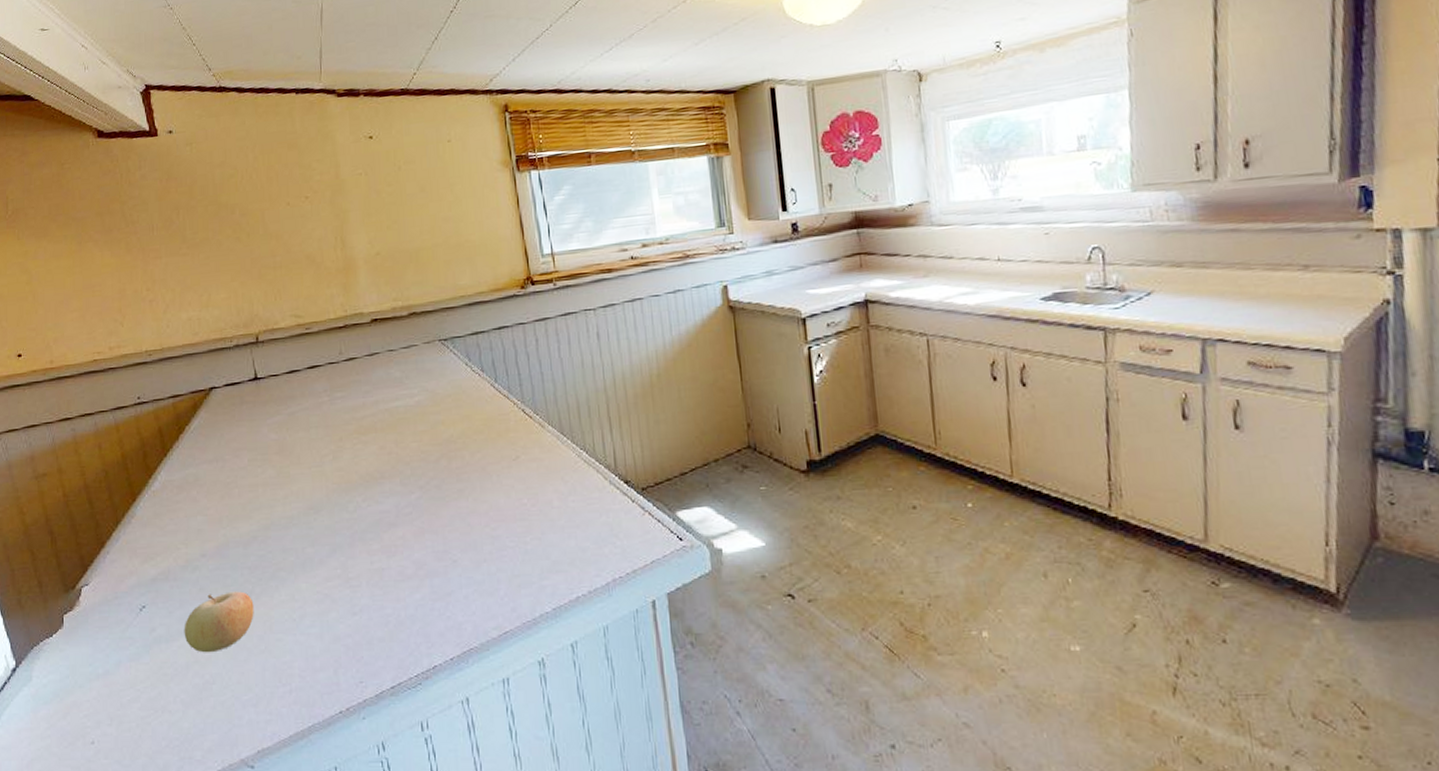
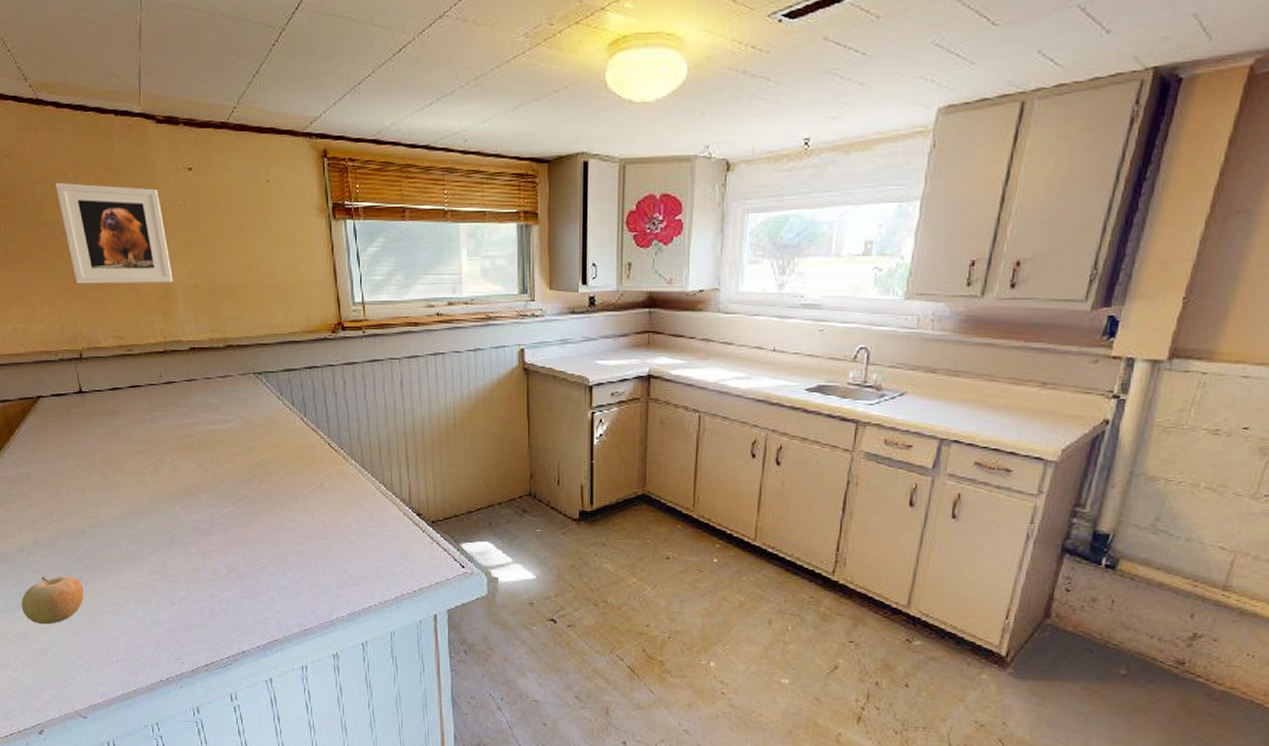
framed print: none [236,160,354,264] -> present [55,182,173,284]

